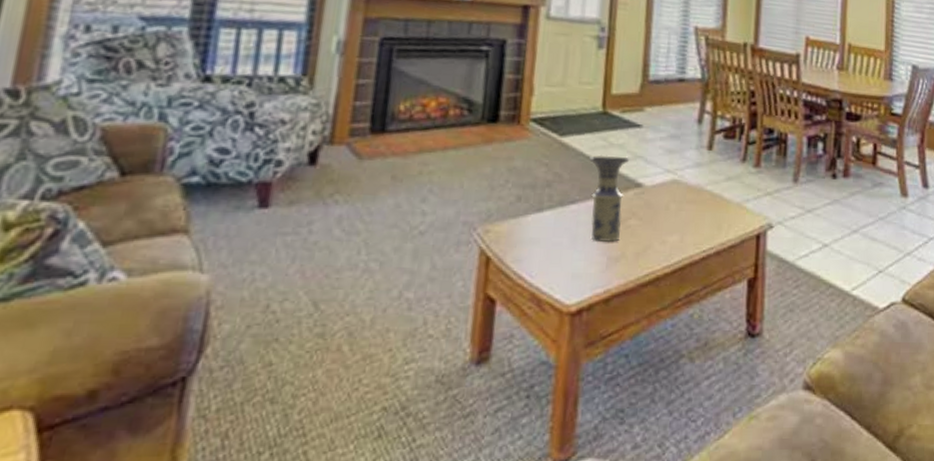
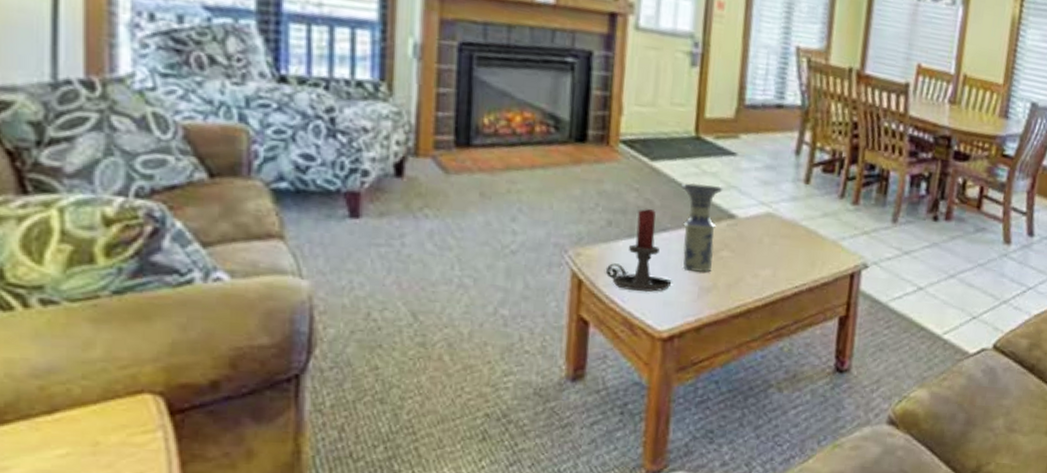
candle holder: none [515,183,579,266] -> present [606,209,671,293]

